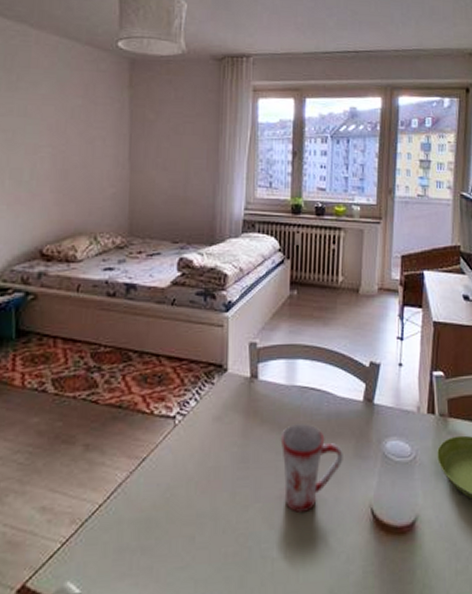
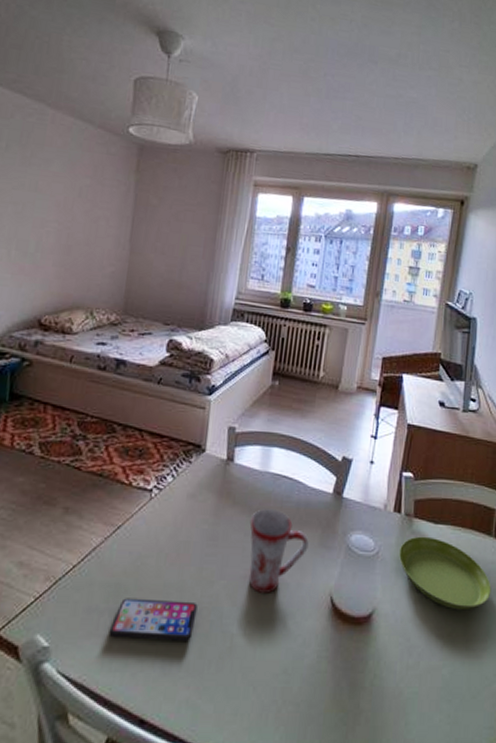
smartphone: none [143,529,234,576] -> present [108,598,198,641]

